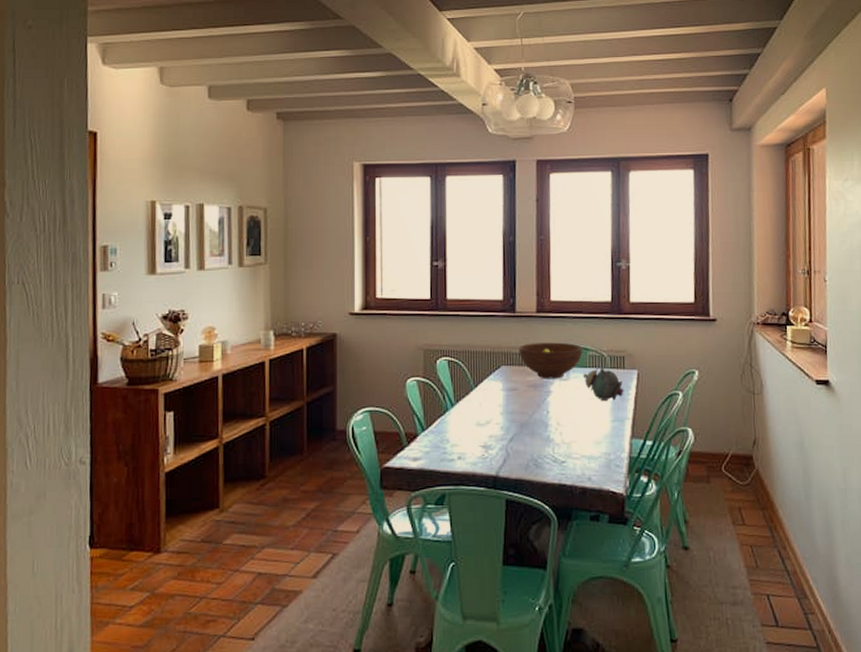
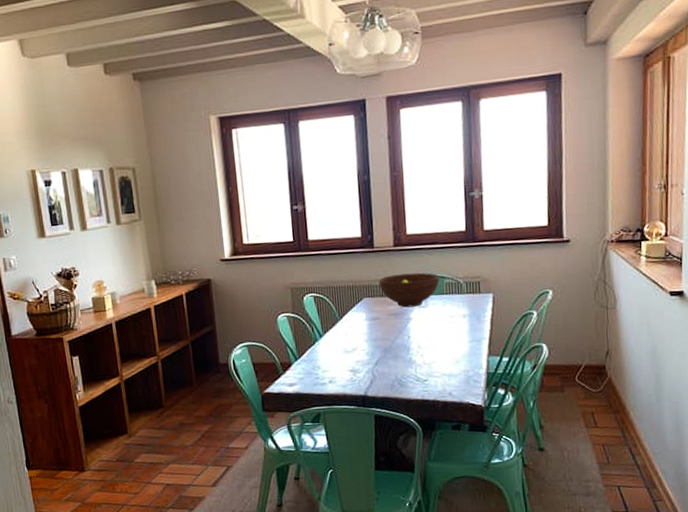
teapot: present [582,367,624,401] -> none [440,293,481,324]

